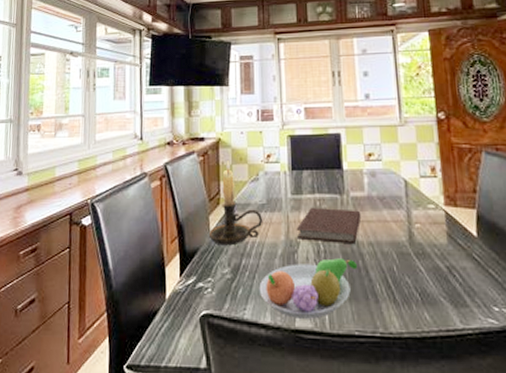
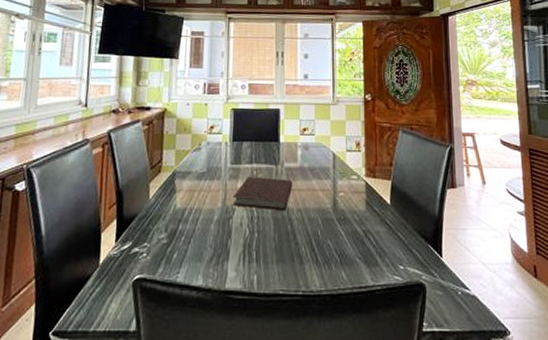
candle holder: present [208,159,263,246] -> none [147,129,202,212]
fruit bowl: present [259,258,358,319] -> none [193,224,287,280]

